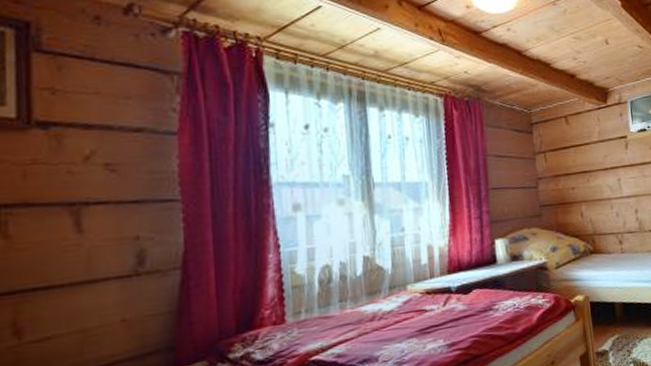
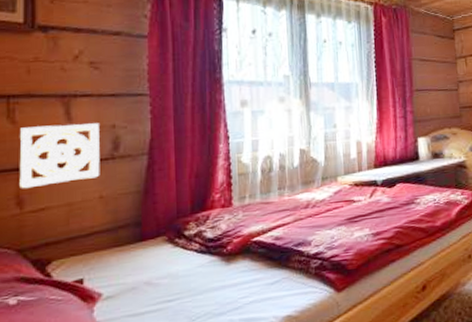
wall ornament: none [14,234,122,316] -> present [19,123,100,189]

